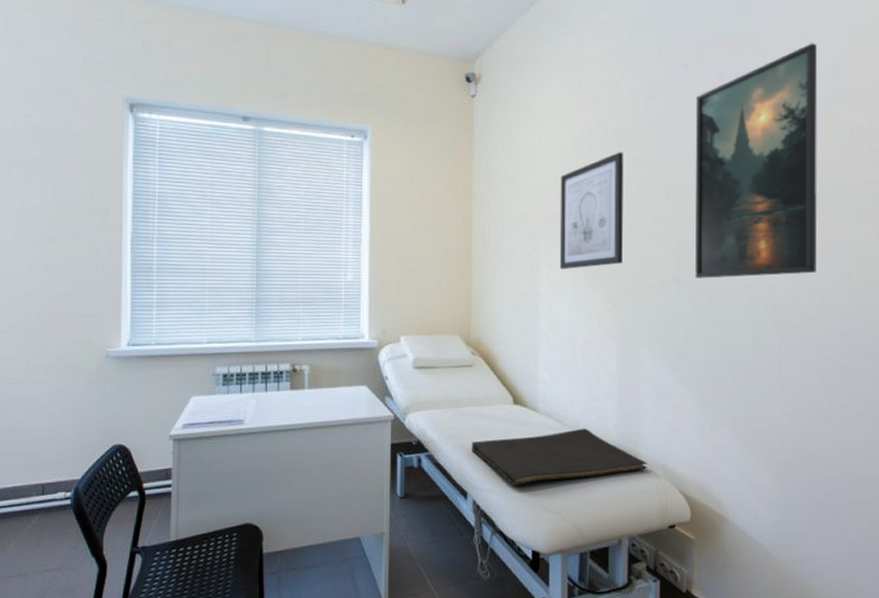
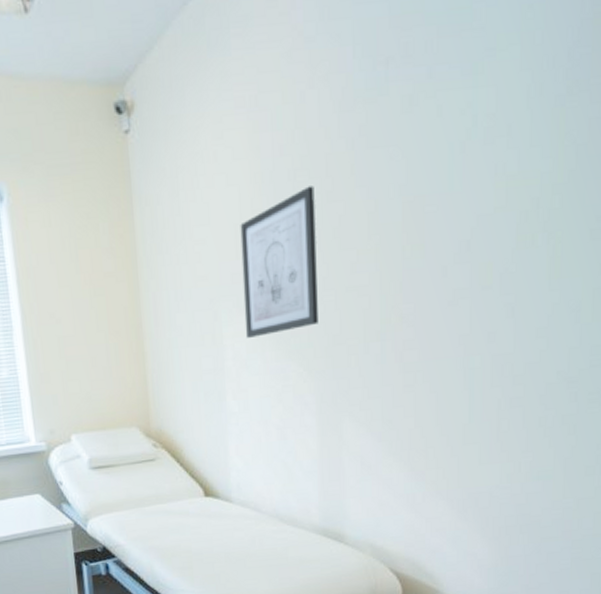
hand towel: present [471,428,647,486] -> none [162,514,354,583]
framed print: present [695,43,818,280] -> none [400,14,550,333]

